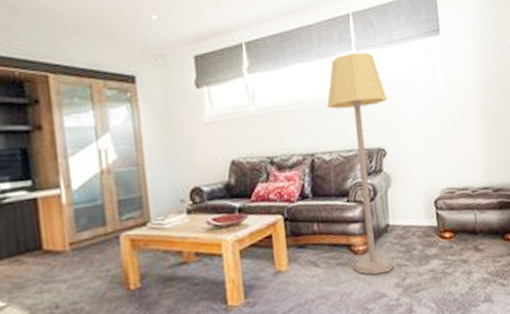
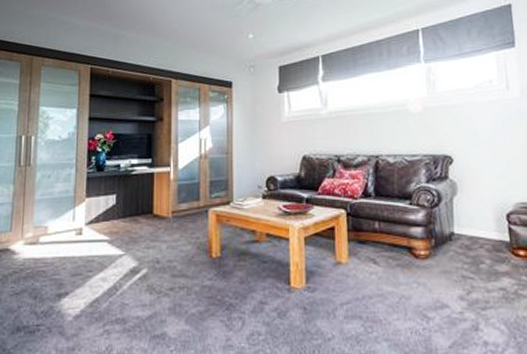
lamp: present [326,52,394,275] -> none [393,64,458,283]

